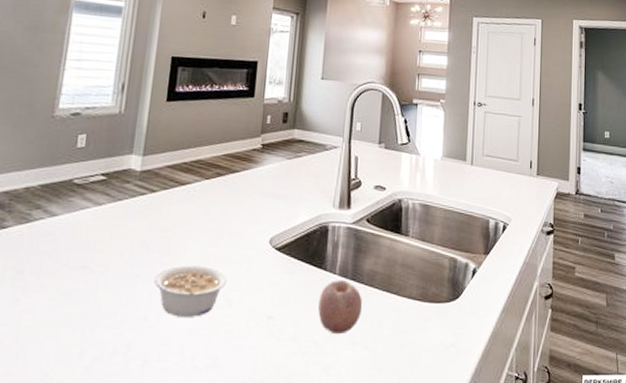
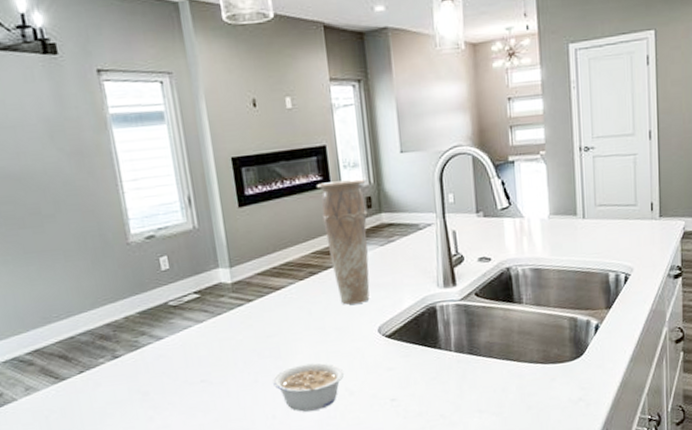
vase: none [239,93,285,211] -> present [317,179,370,305]
fruit: present [318,280,363,335] -> none [438,356,484,406]

